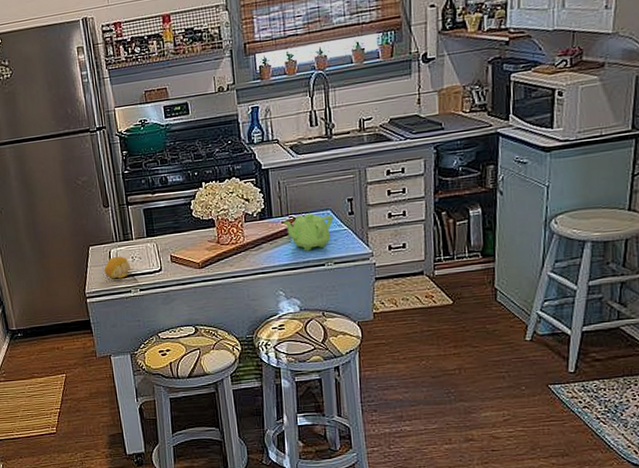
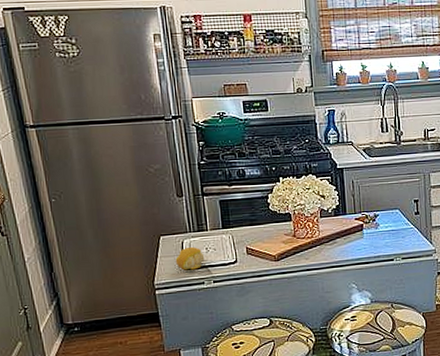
teapot: present [281,213,334,251] -> none [354,211,402,247]

